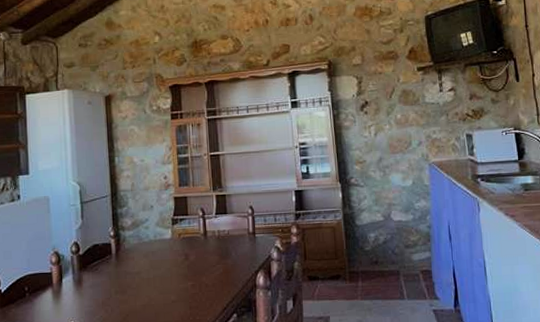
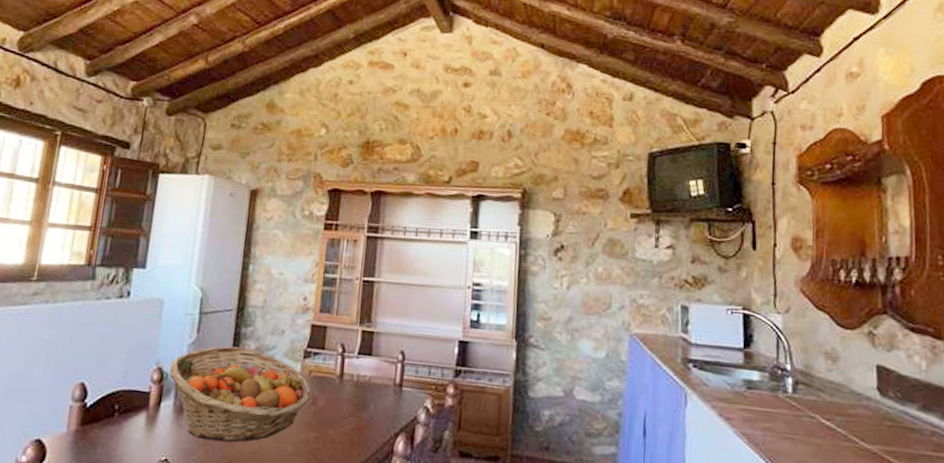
fruit basket: none [63,224,183,302] -> present [168,346,312,442]

